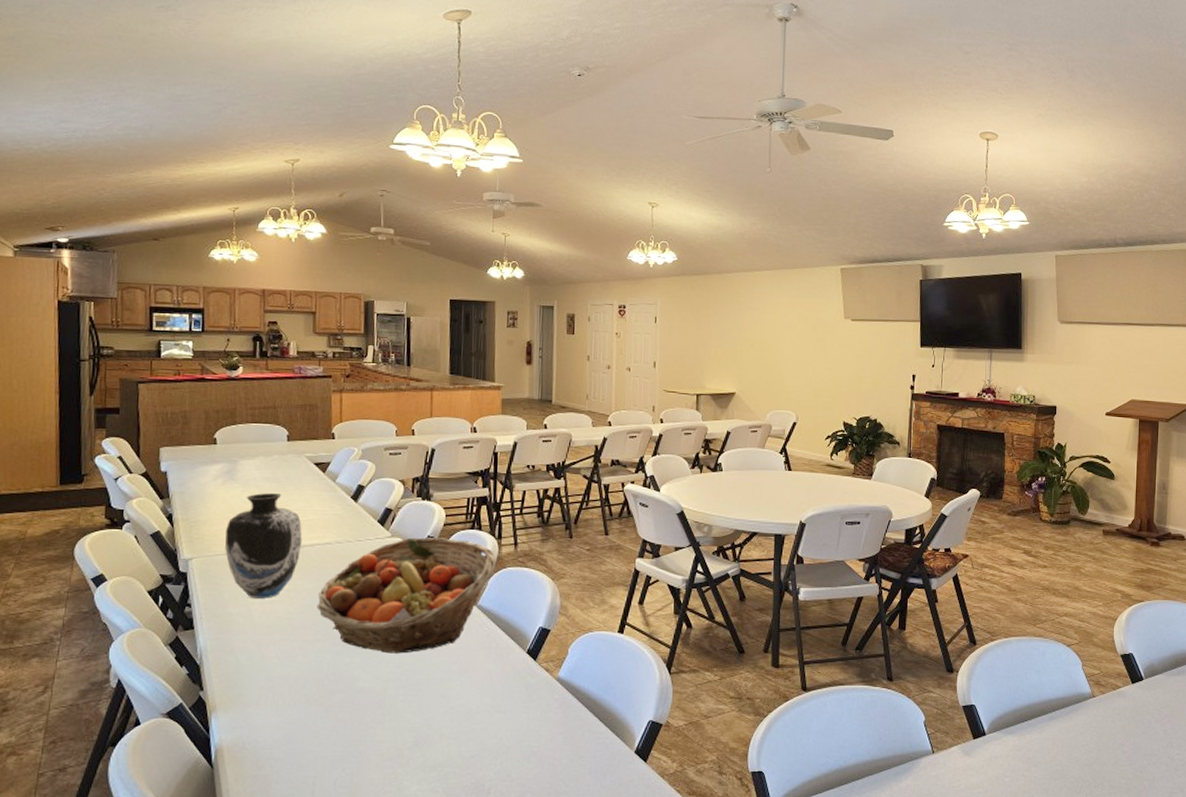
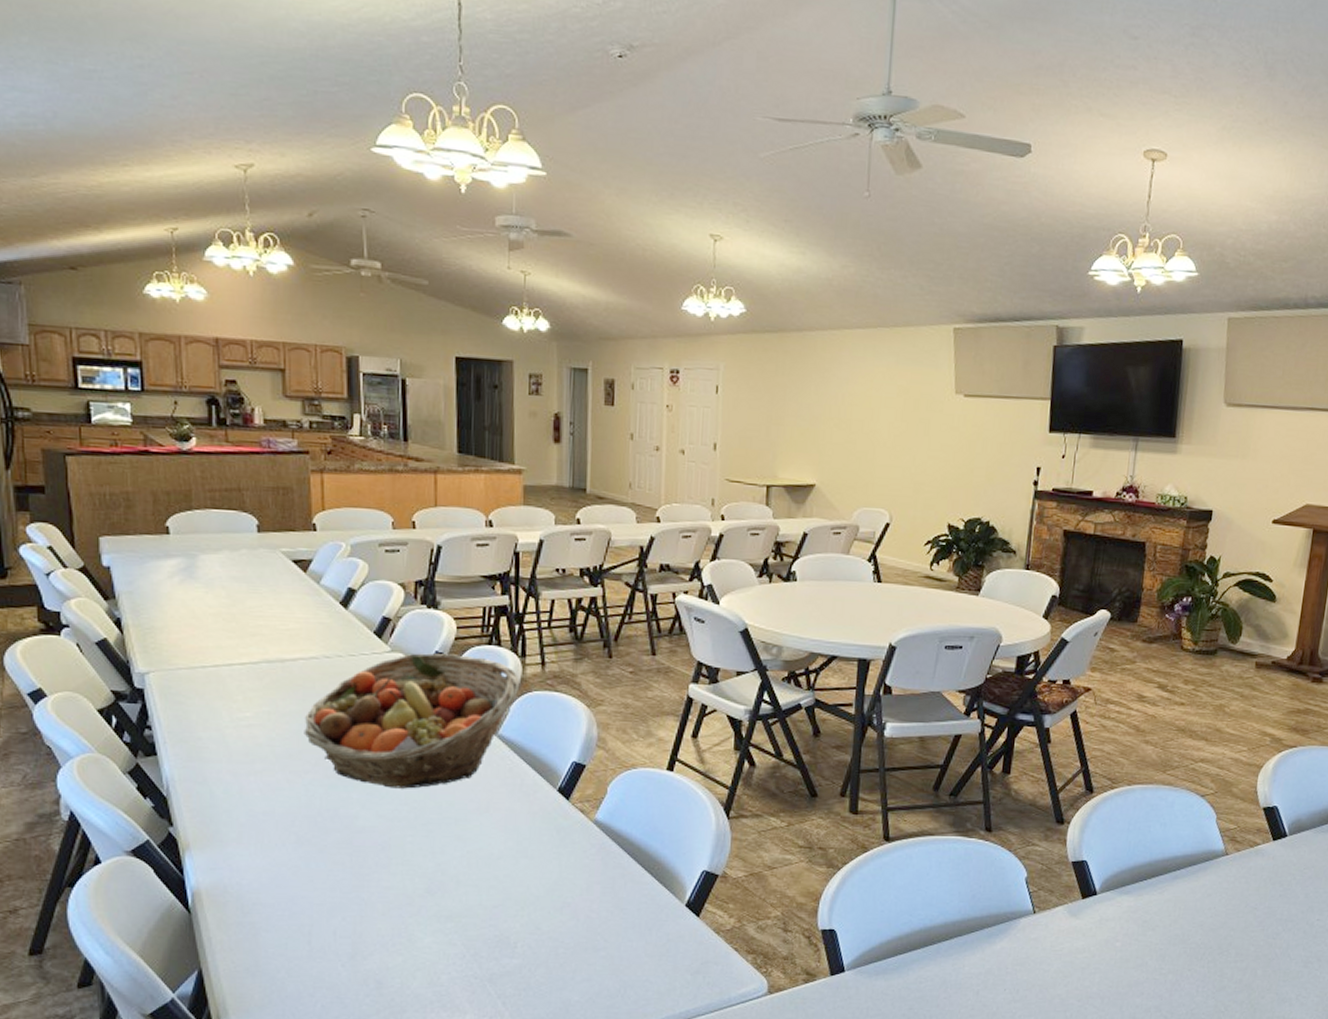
vase: present [225,493,303,598] -> none [188,595,283,721]

